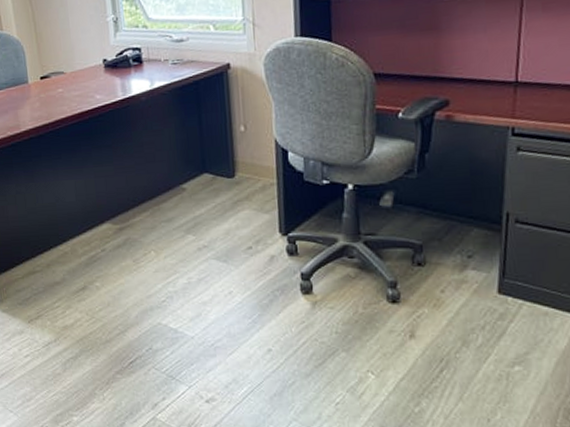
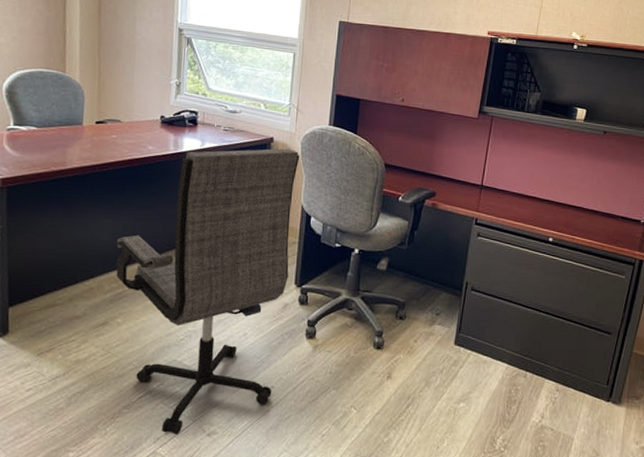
office chair: none [81,73,271,402] -> present [116,148,300,436]

